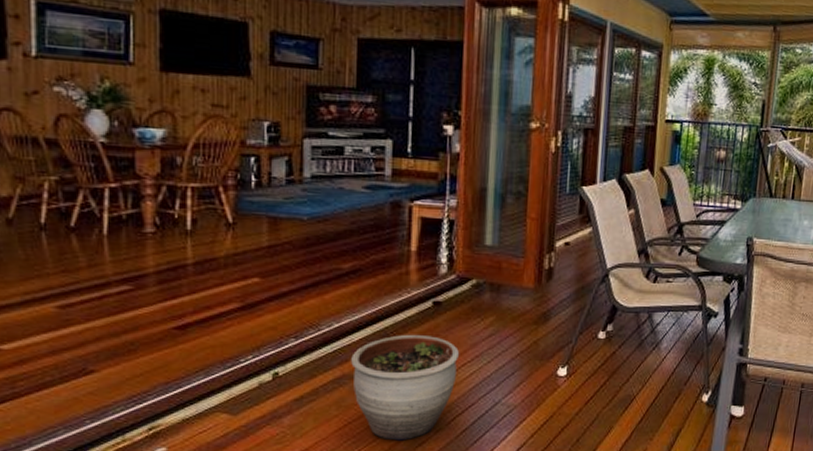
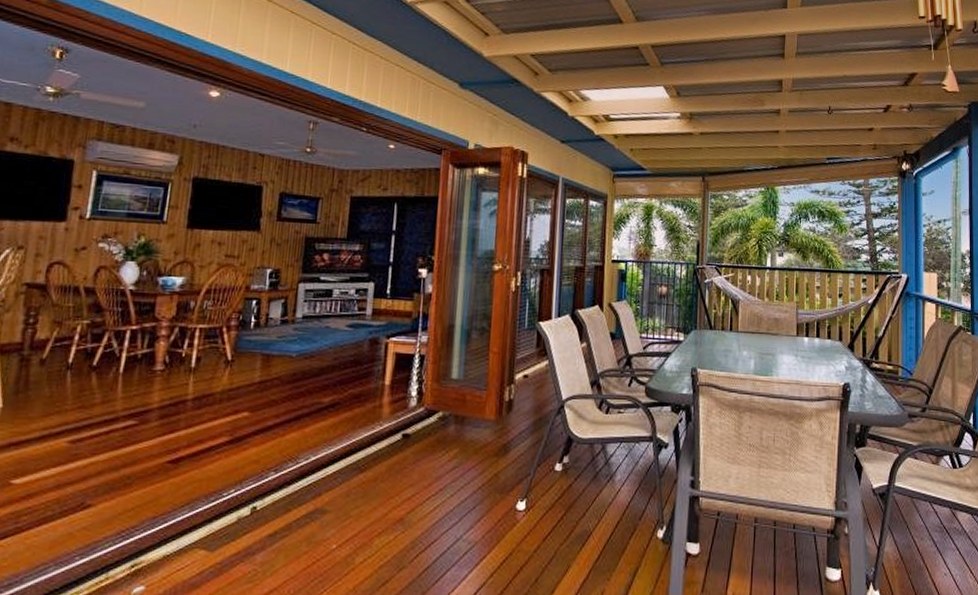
planter pot: present [351,334,459,441] -> none [324,467,424,580]

